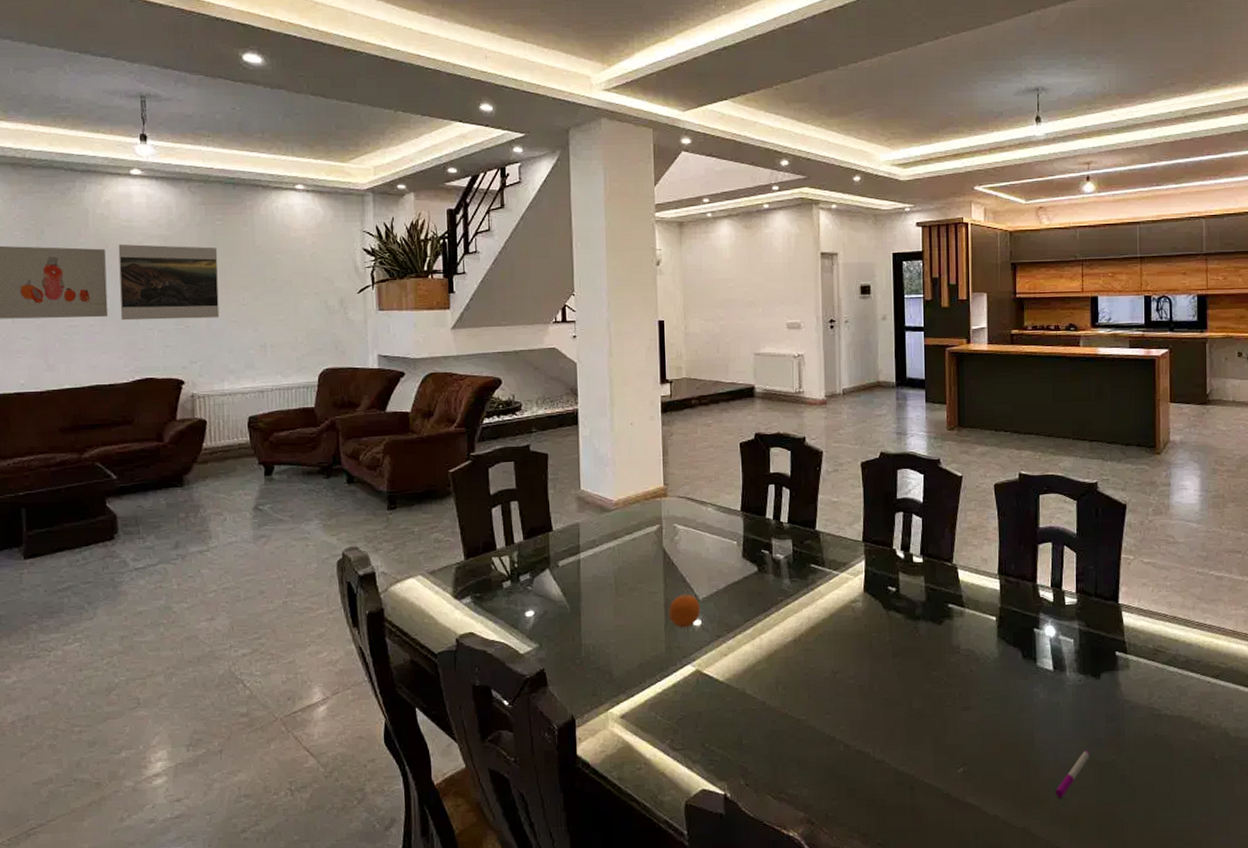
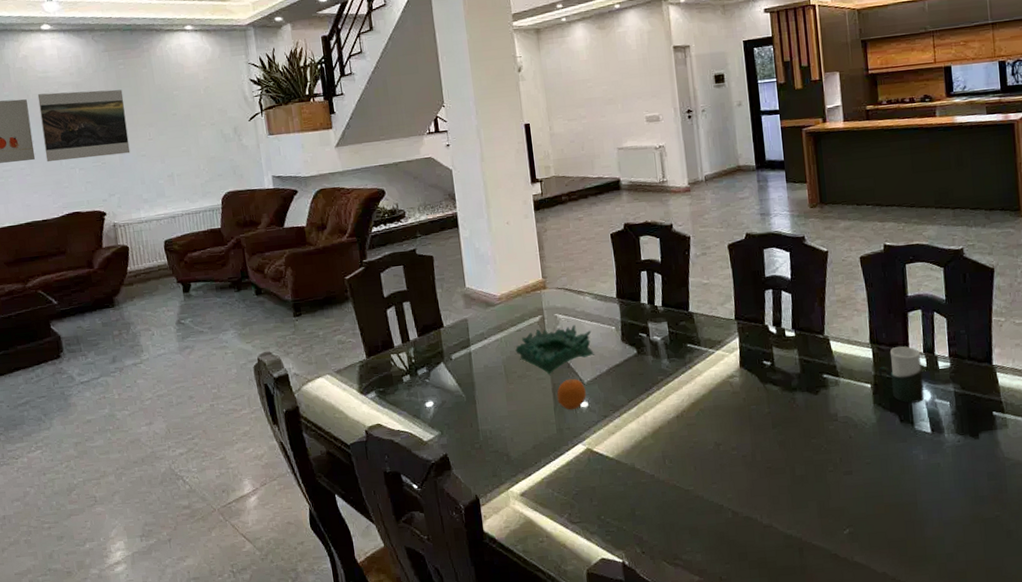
decorative bowl: none [628,537,712,589] -> present [515,325,594,375]
cup: none [1005,578,1049,639] -> present [879,346,925,403]
pen: present [1055,750,1091,798] -> none [942,508,974,554]

